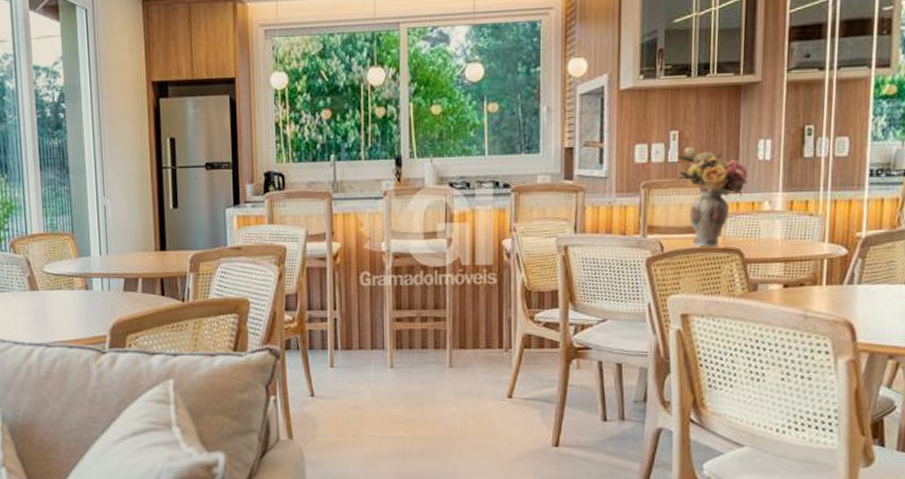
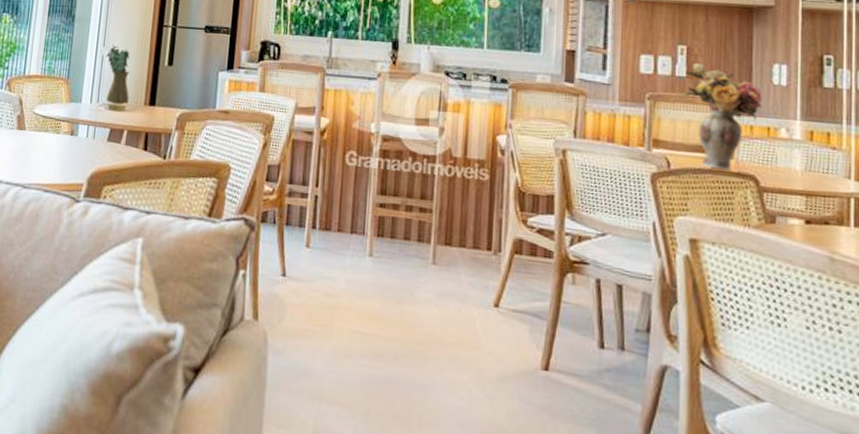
vase: none [108,192,139,262] -> present [106,44,130,113]

